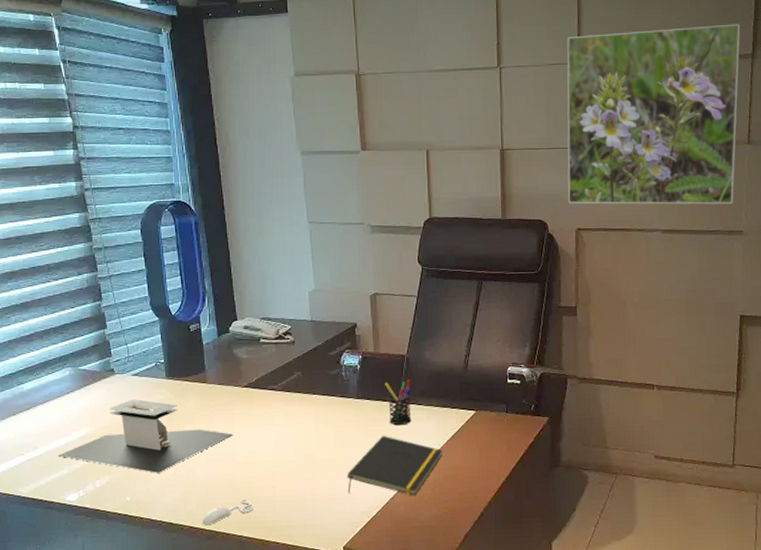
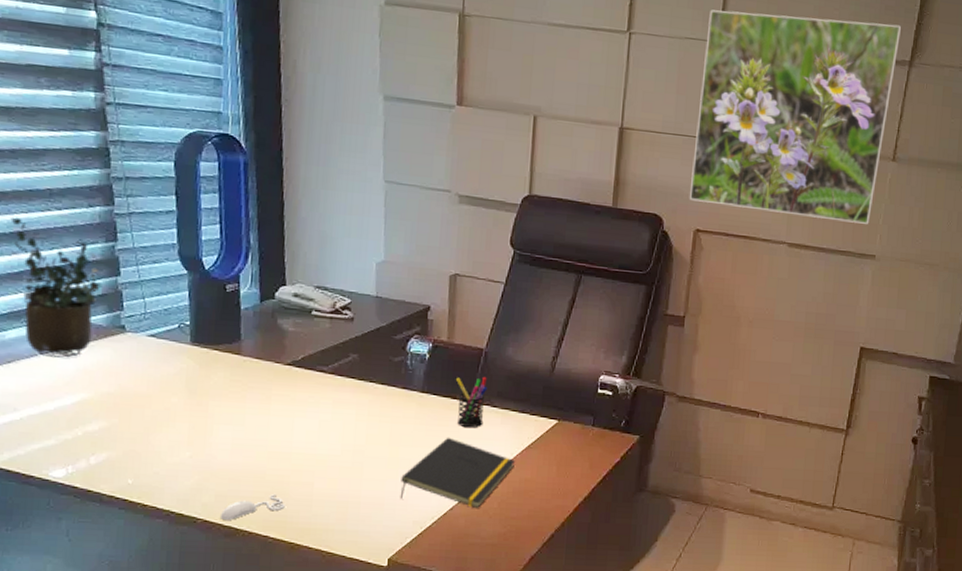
potted plant: none [20,290,94,402] -> present [10,217,102,358]
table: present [58,399,232,473] -> none [44,364,267,455]

